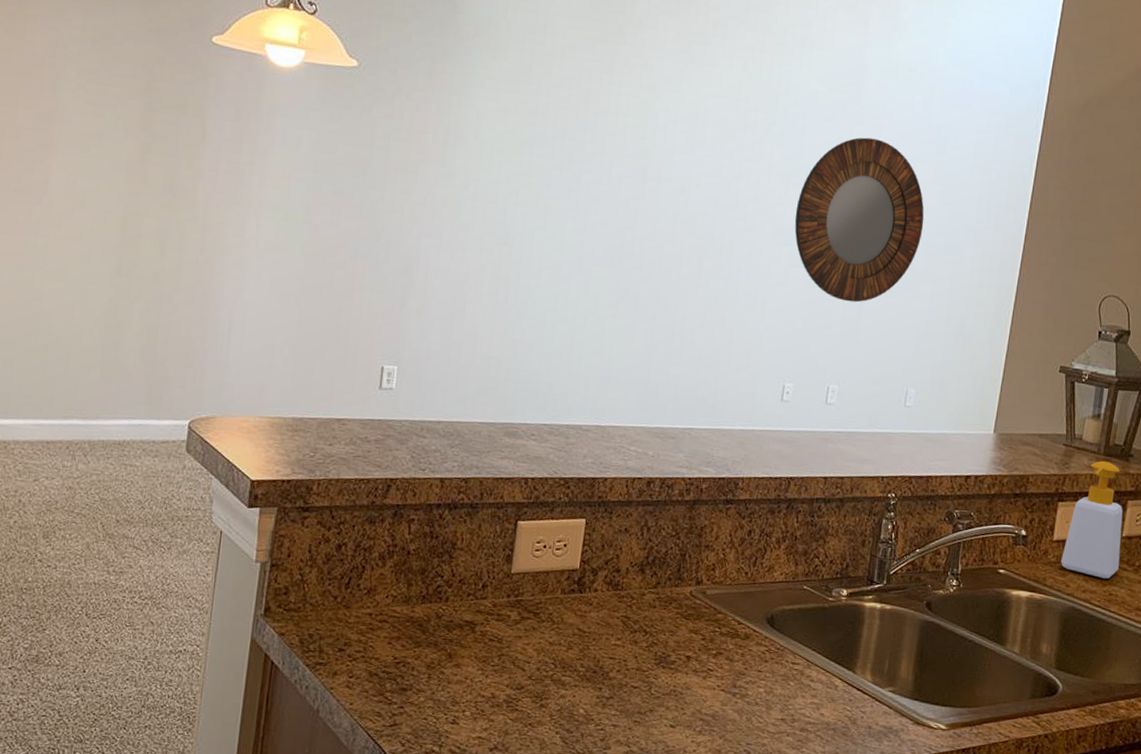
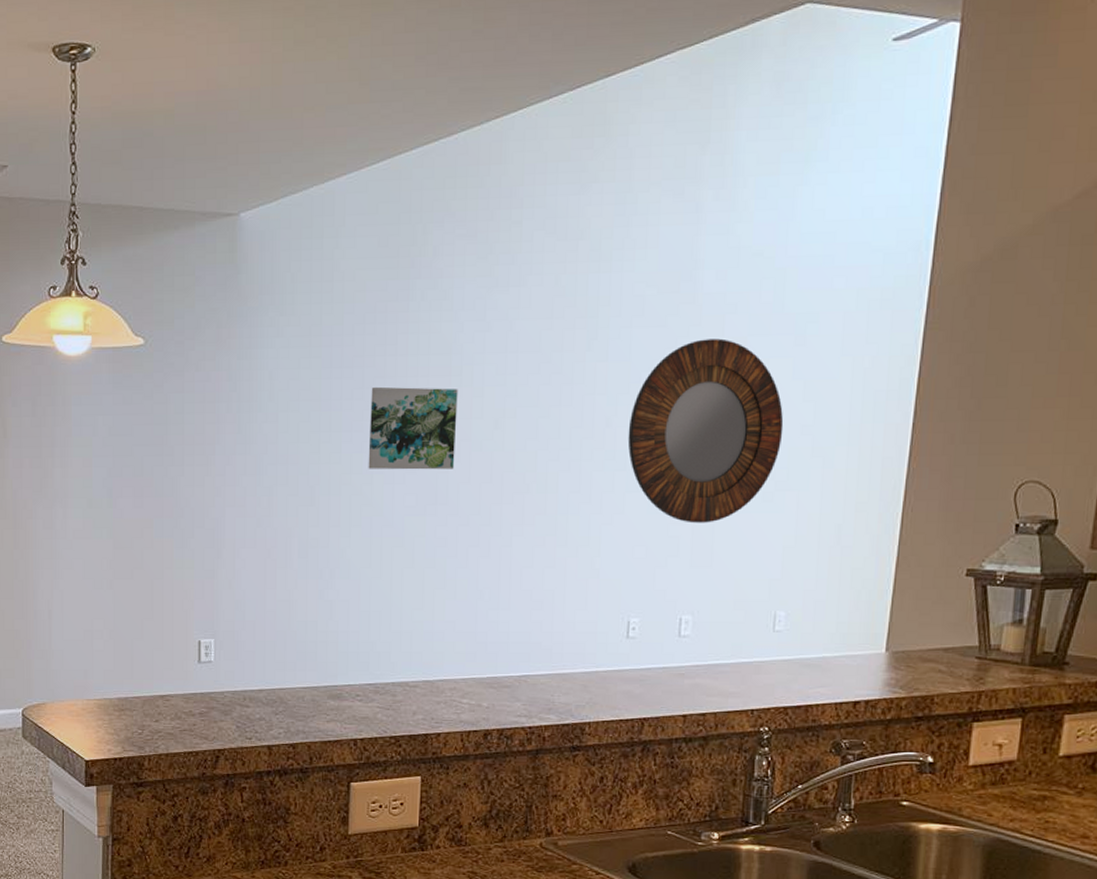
wall art: none [562,139,651,226] -> present [368,386,458,470]
soap bottle: present [1061,460,1123,579] -> none [980,672,1059,804]

